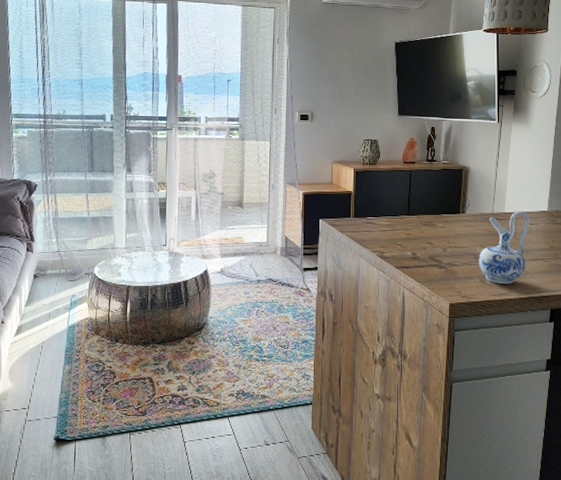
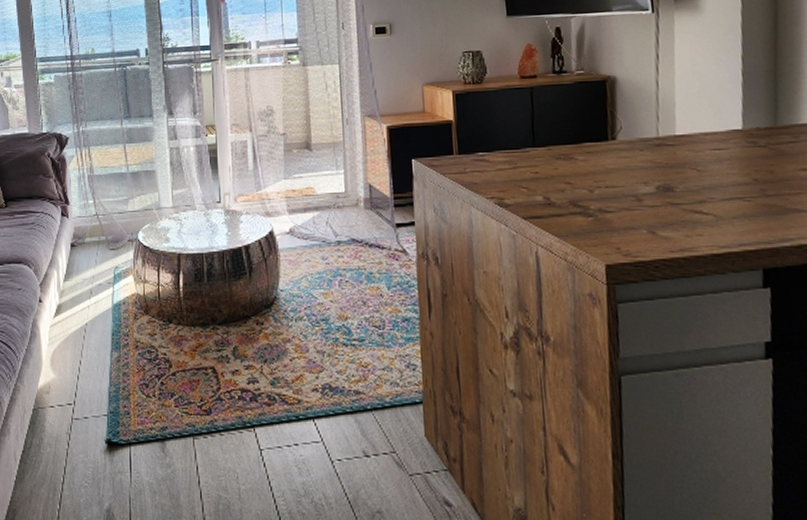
ceramic pitcher: present [479,211,530,285] -> none [642,132,717,236]

